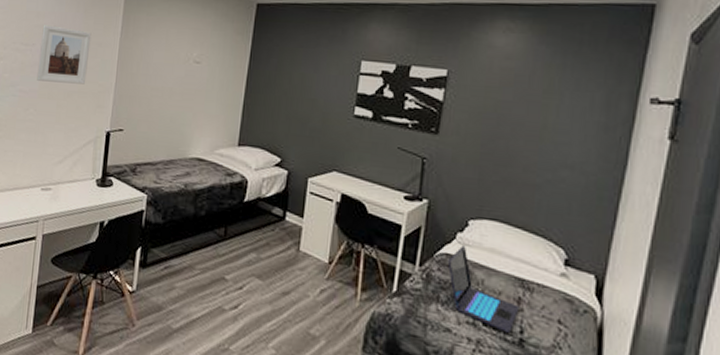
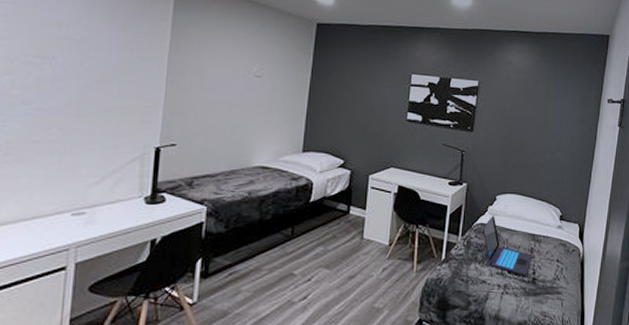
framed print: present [37,25,92,85] -> none [60,36,133,100]

